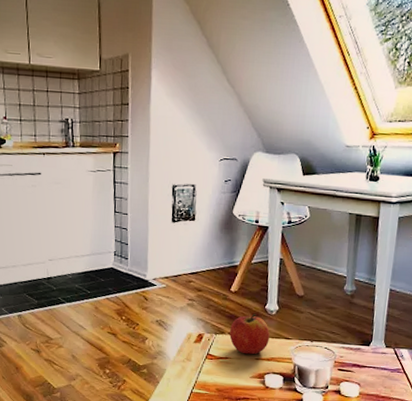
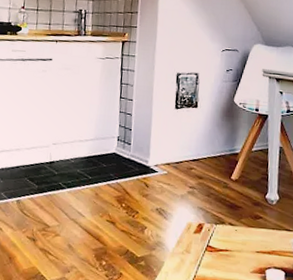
apple: present [229,314,270,355] -> none [230,203,271,247]

